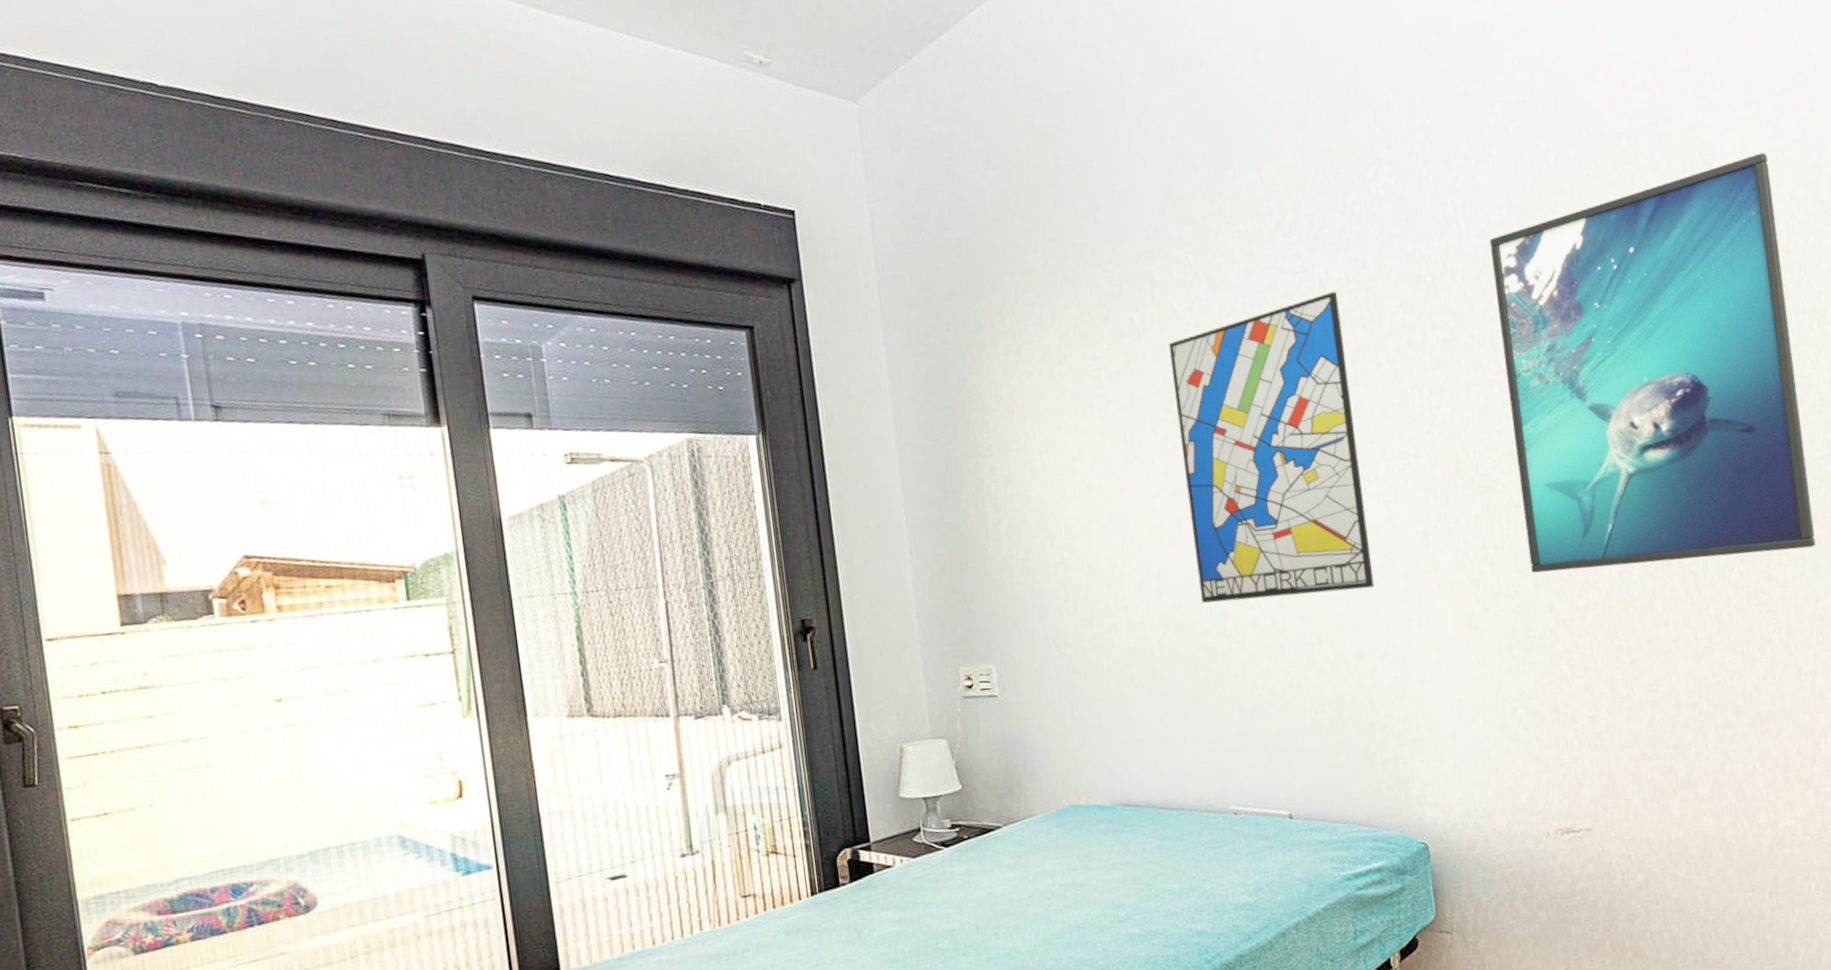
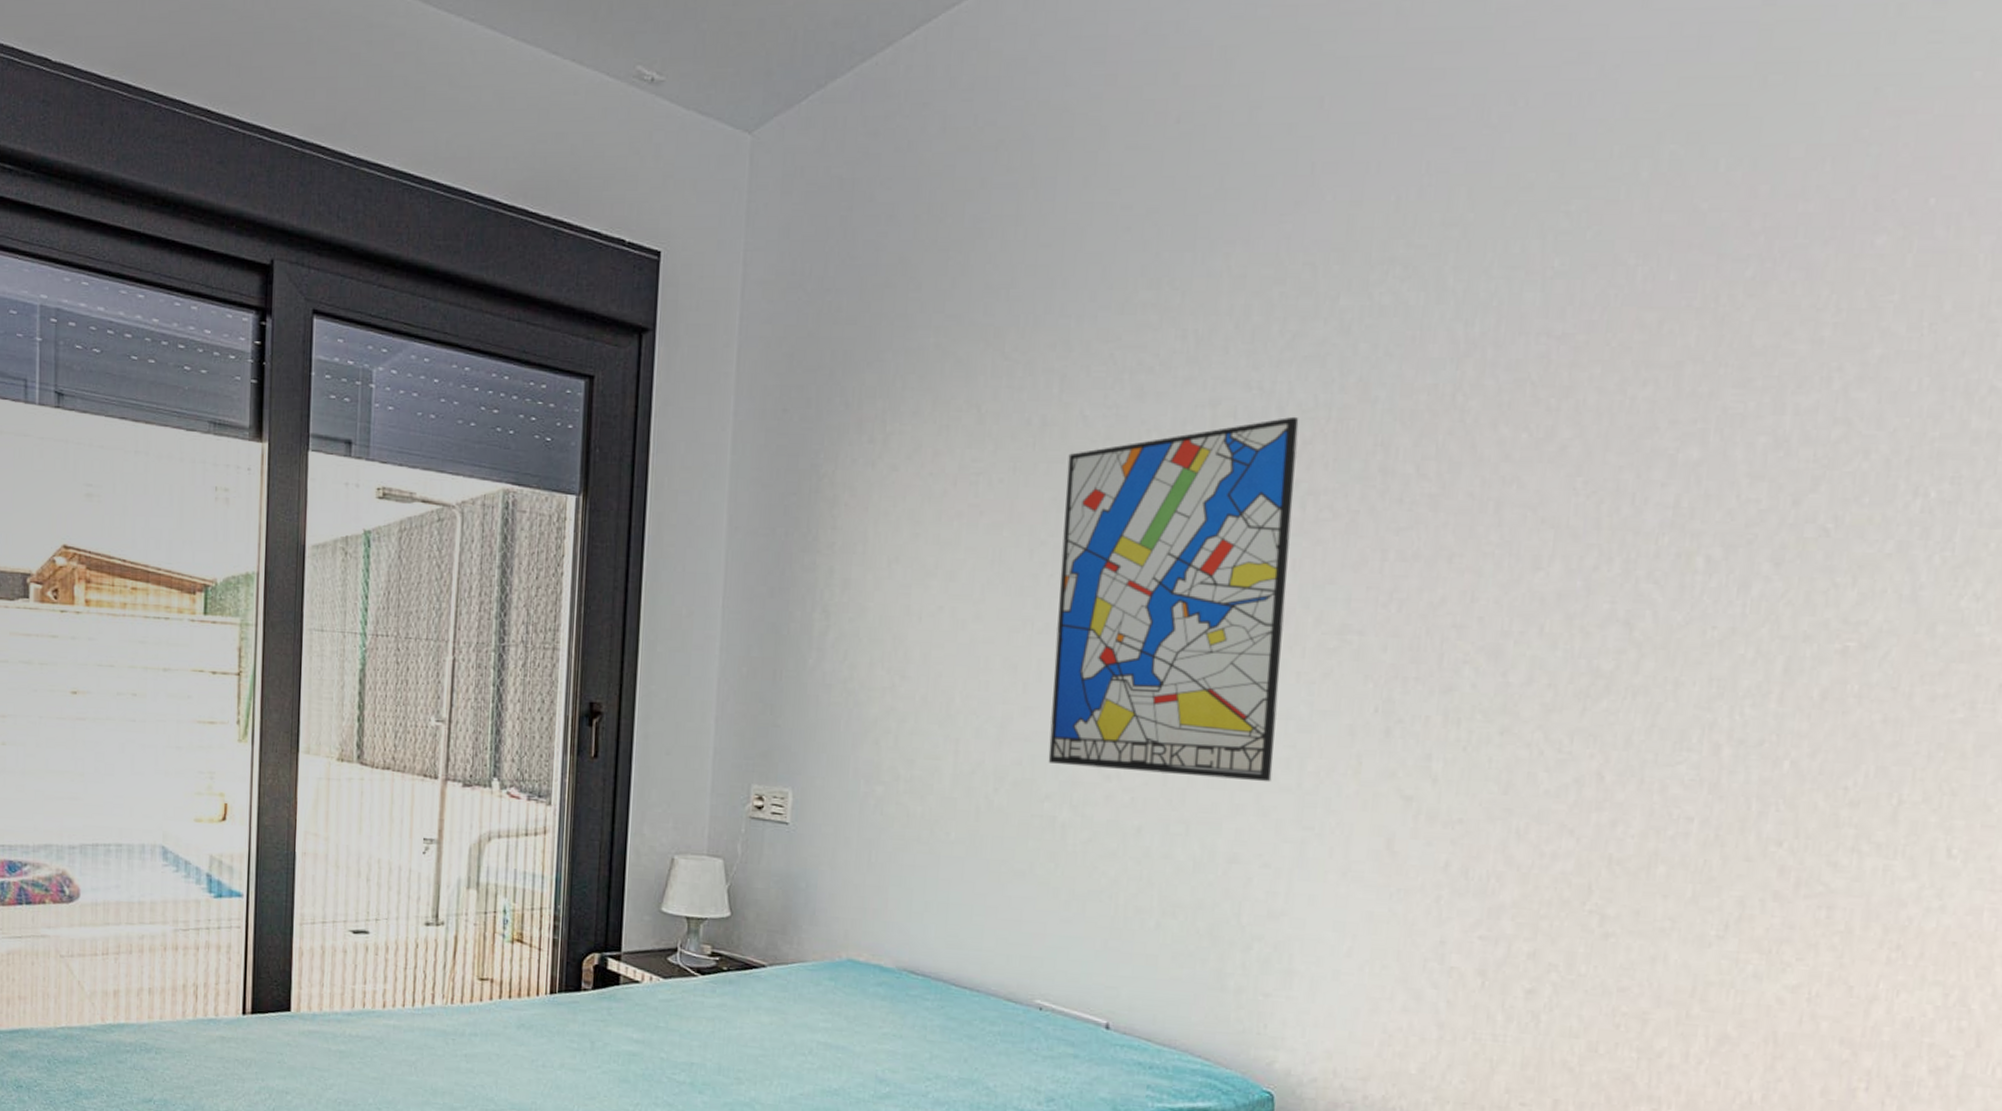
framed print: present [1490,153,1816,573] -> none [1487,300,1976,837]

